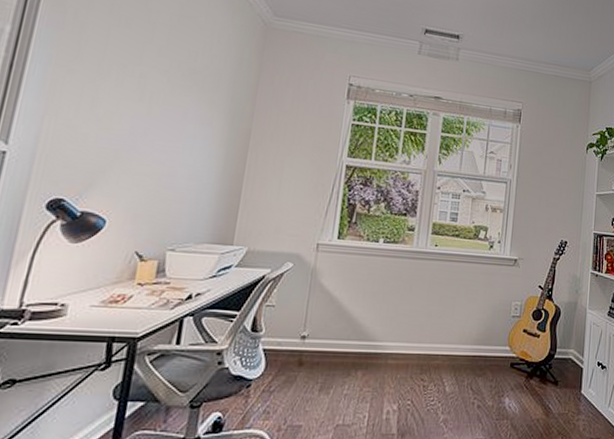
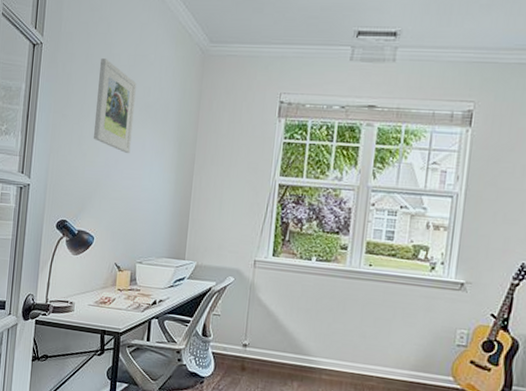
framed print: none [115,12,180,122] -> present [94,58,137,153]

